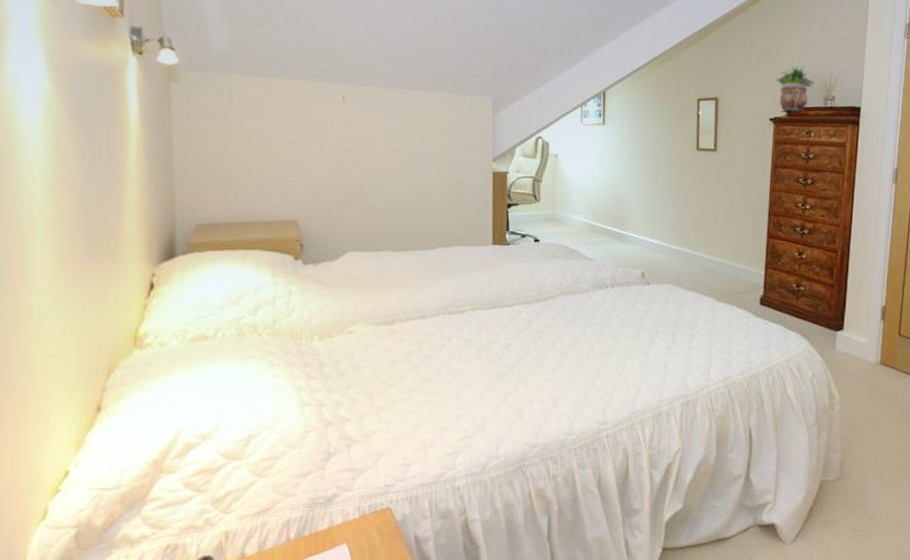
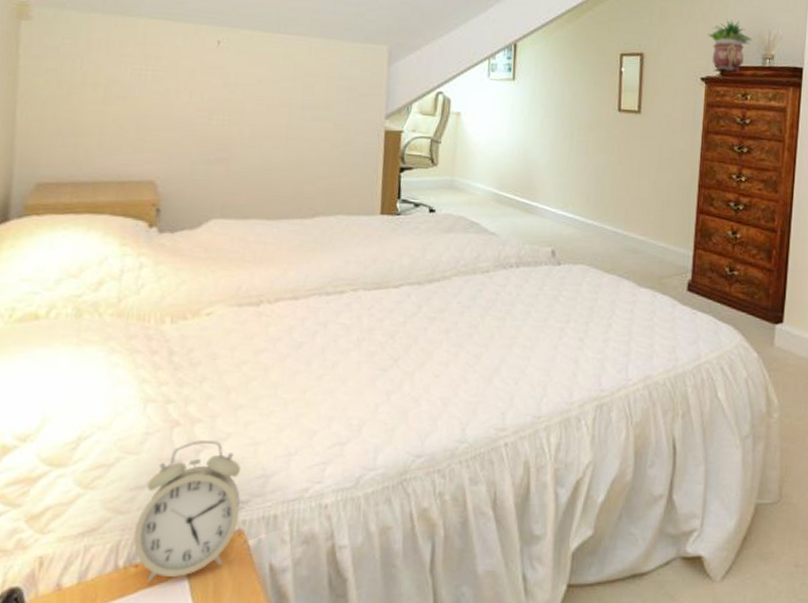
alarm clock: none [301,437,387,552] -> present [133,441,242,584]

